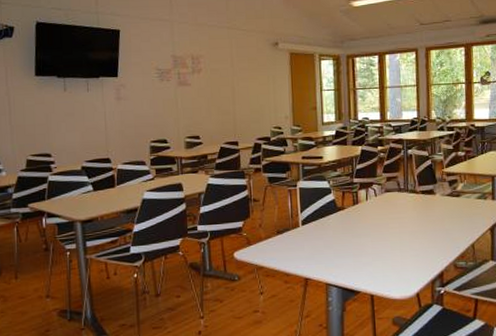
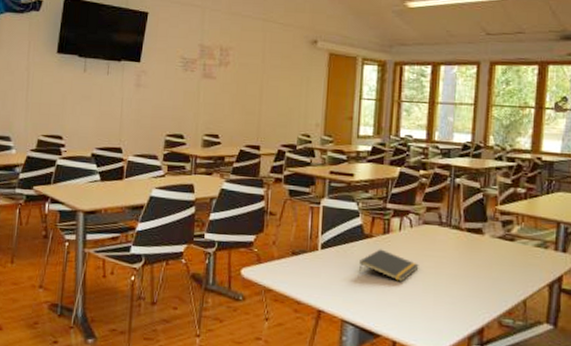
notepad: none [336,218,386,244] -> present [359,249,419,282]

